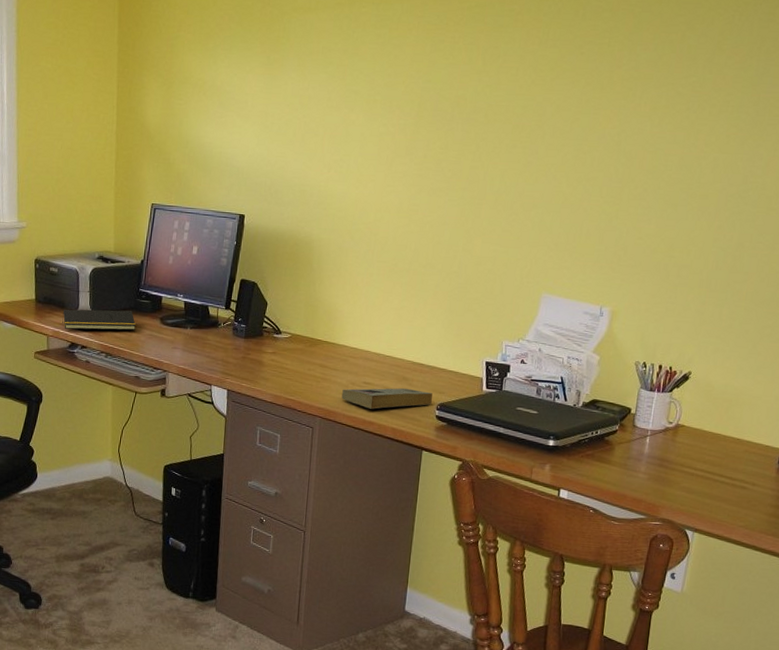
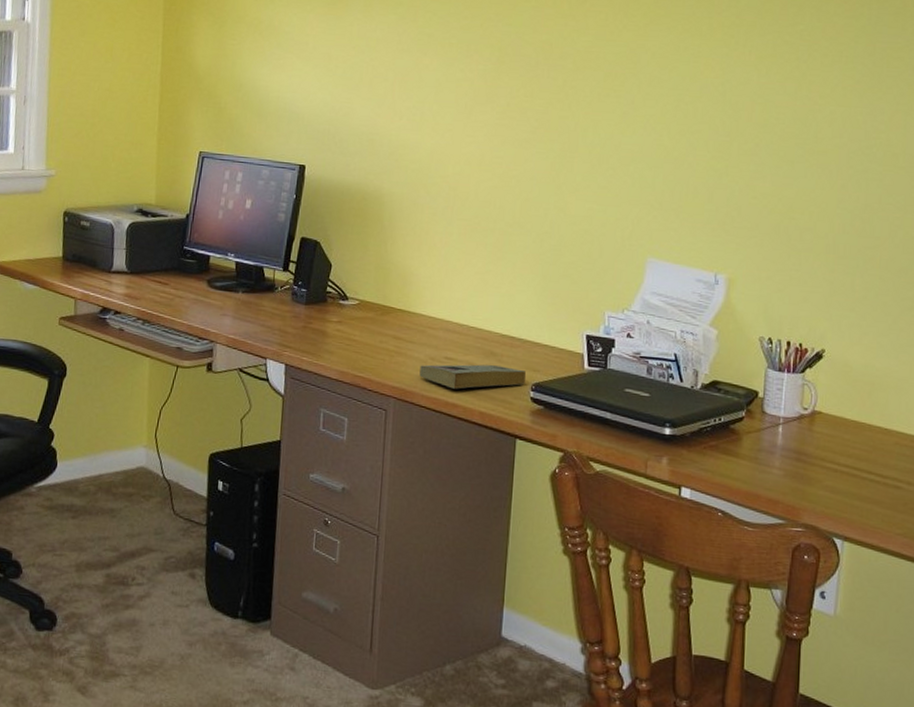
notepad: present [62,309,136,331] -> none [93,268,179,294]

